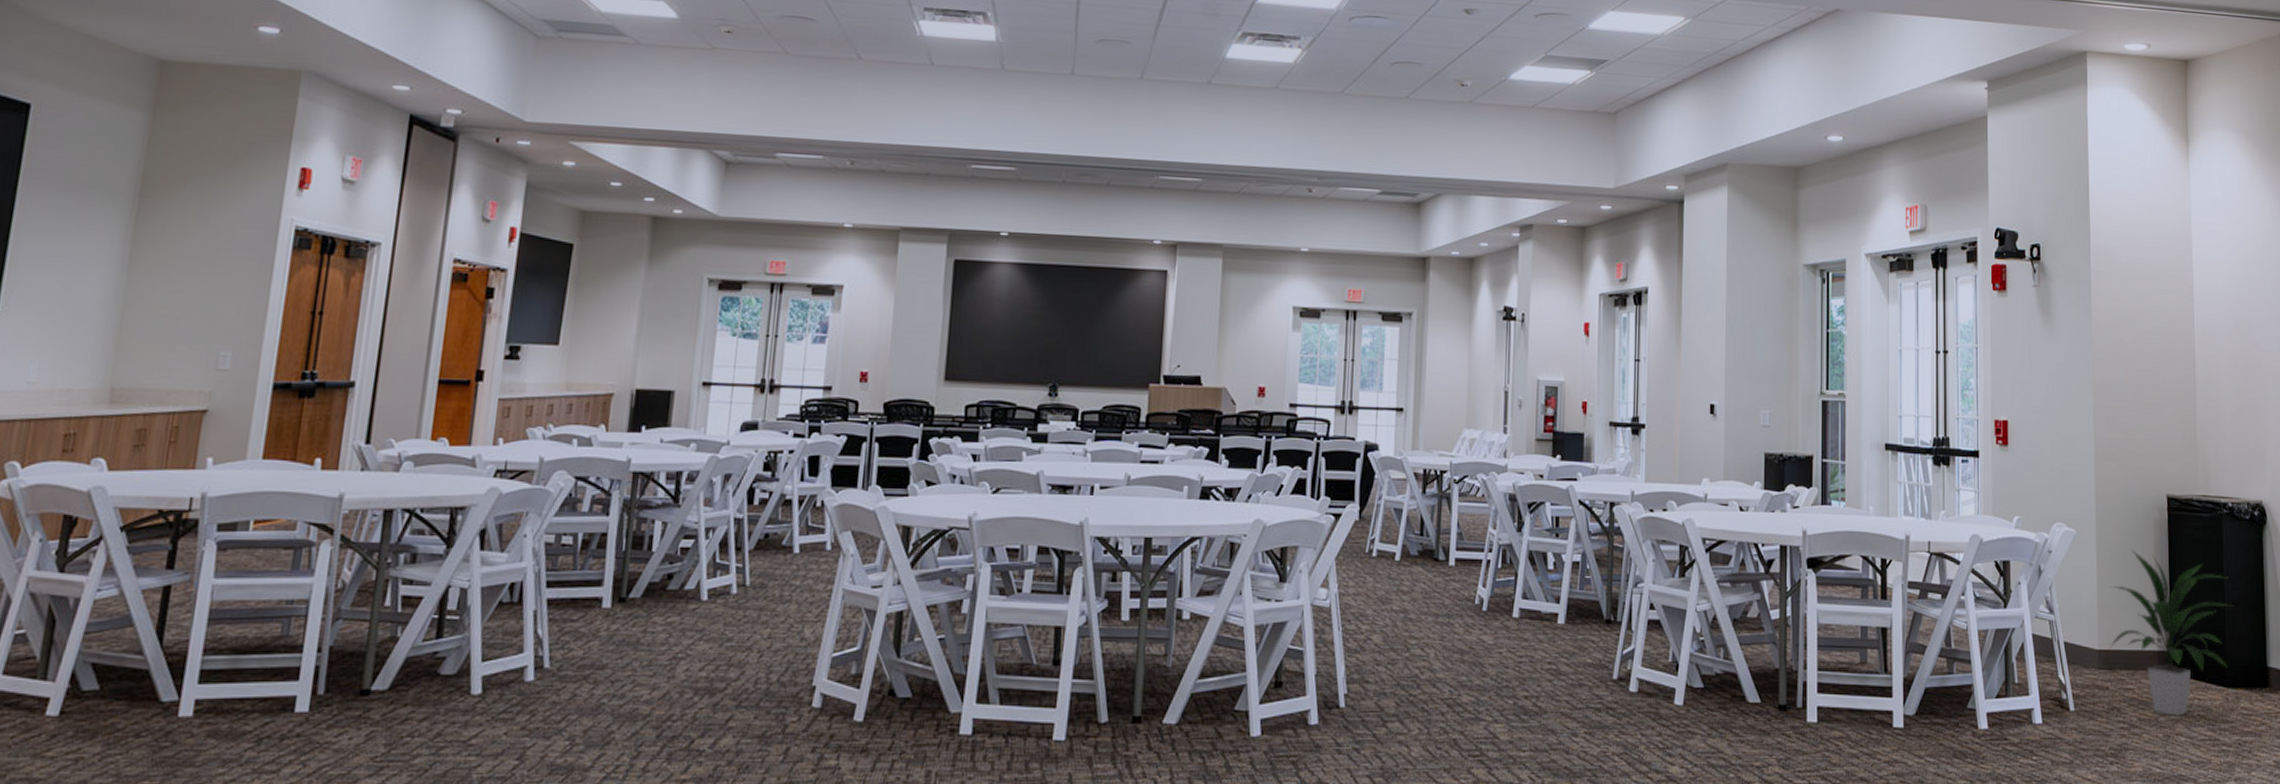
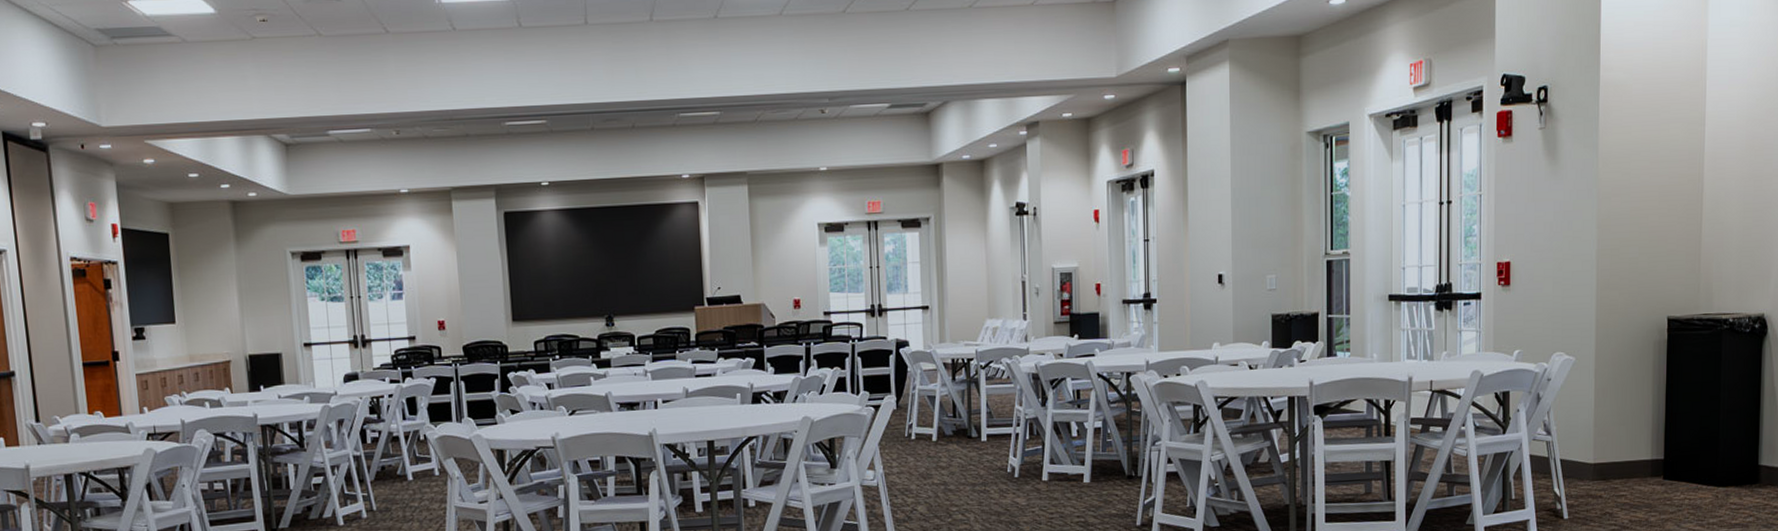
indoor plant: present [2109,551,2233,718] -> none [1604,371,1728,517]

